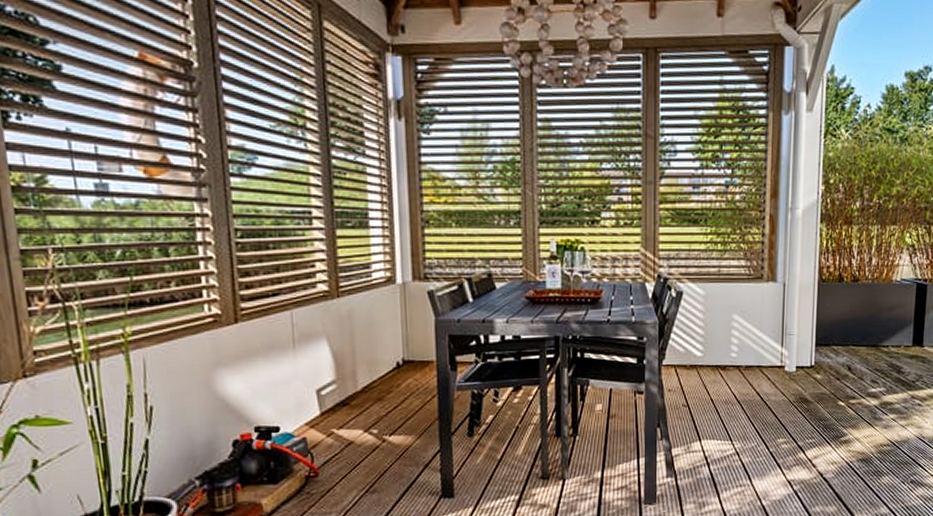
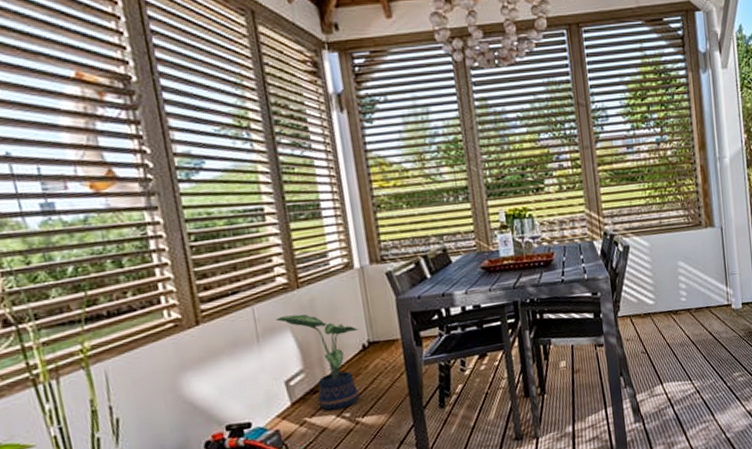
potted plant: none [313,324,395,425] -> present [276,314,360,411]

